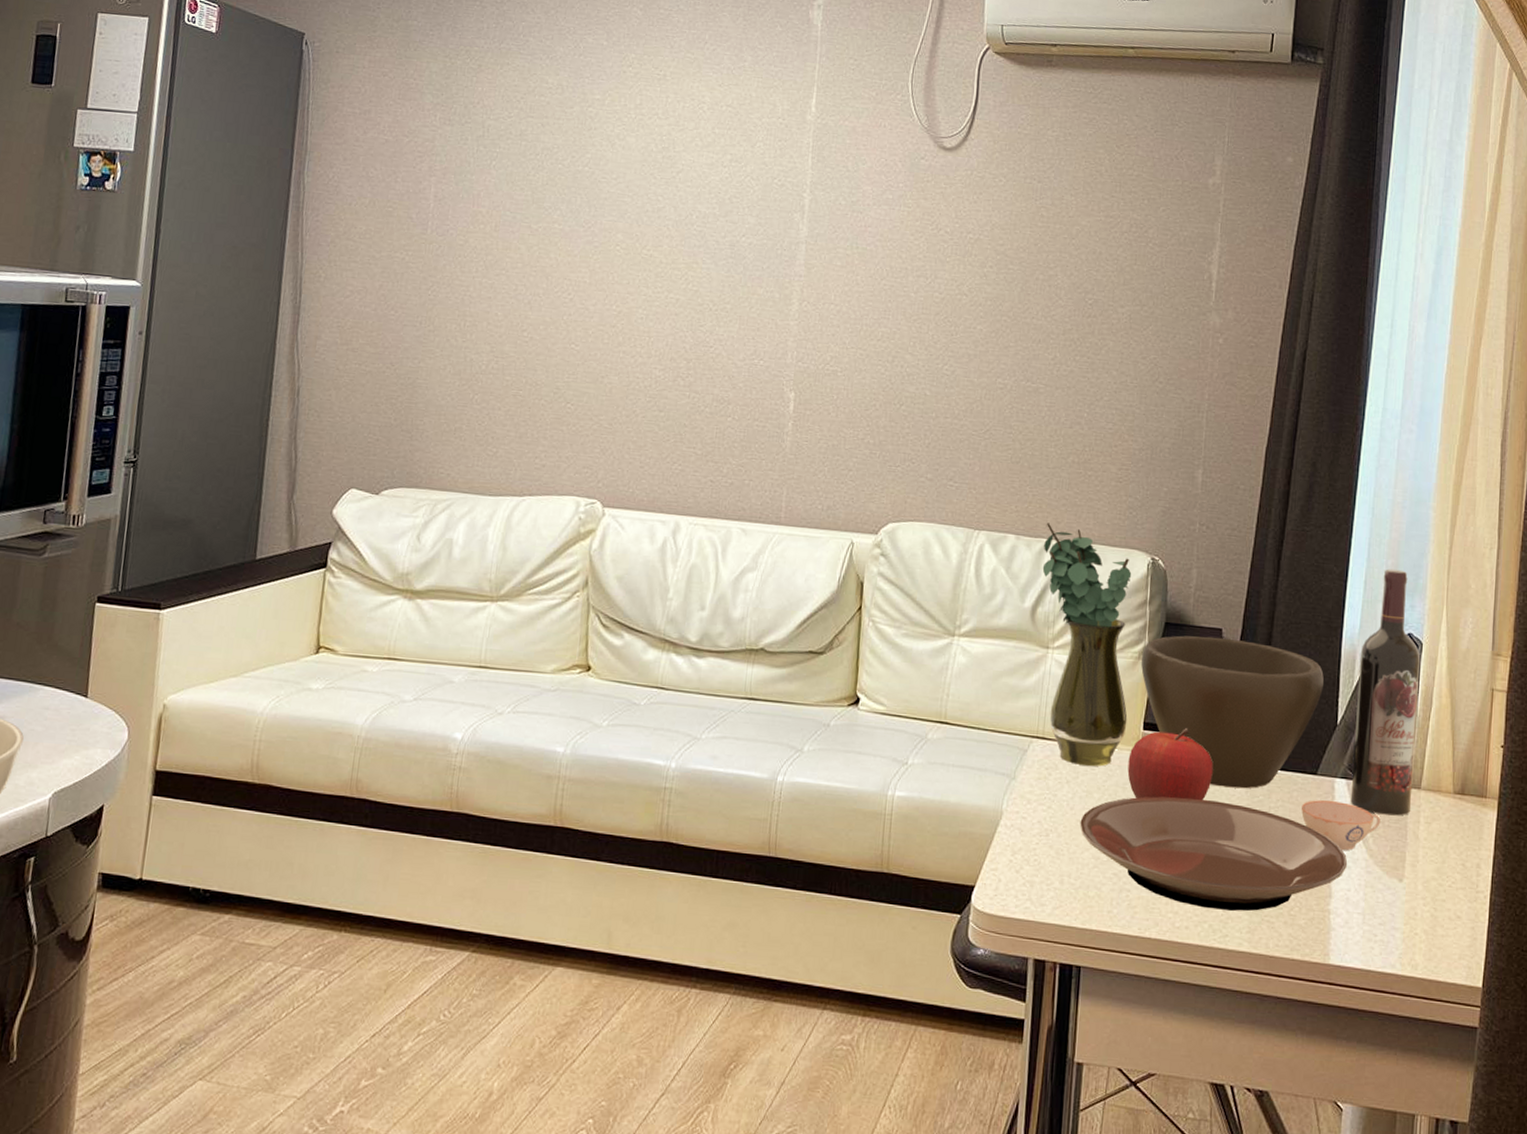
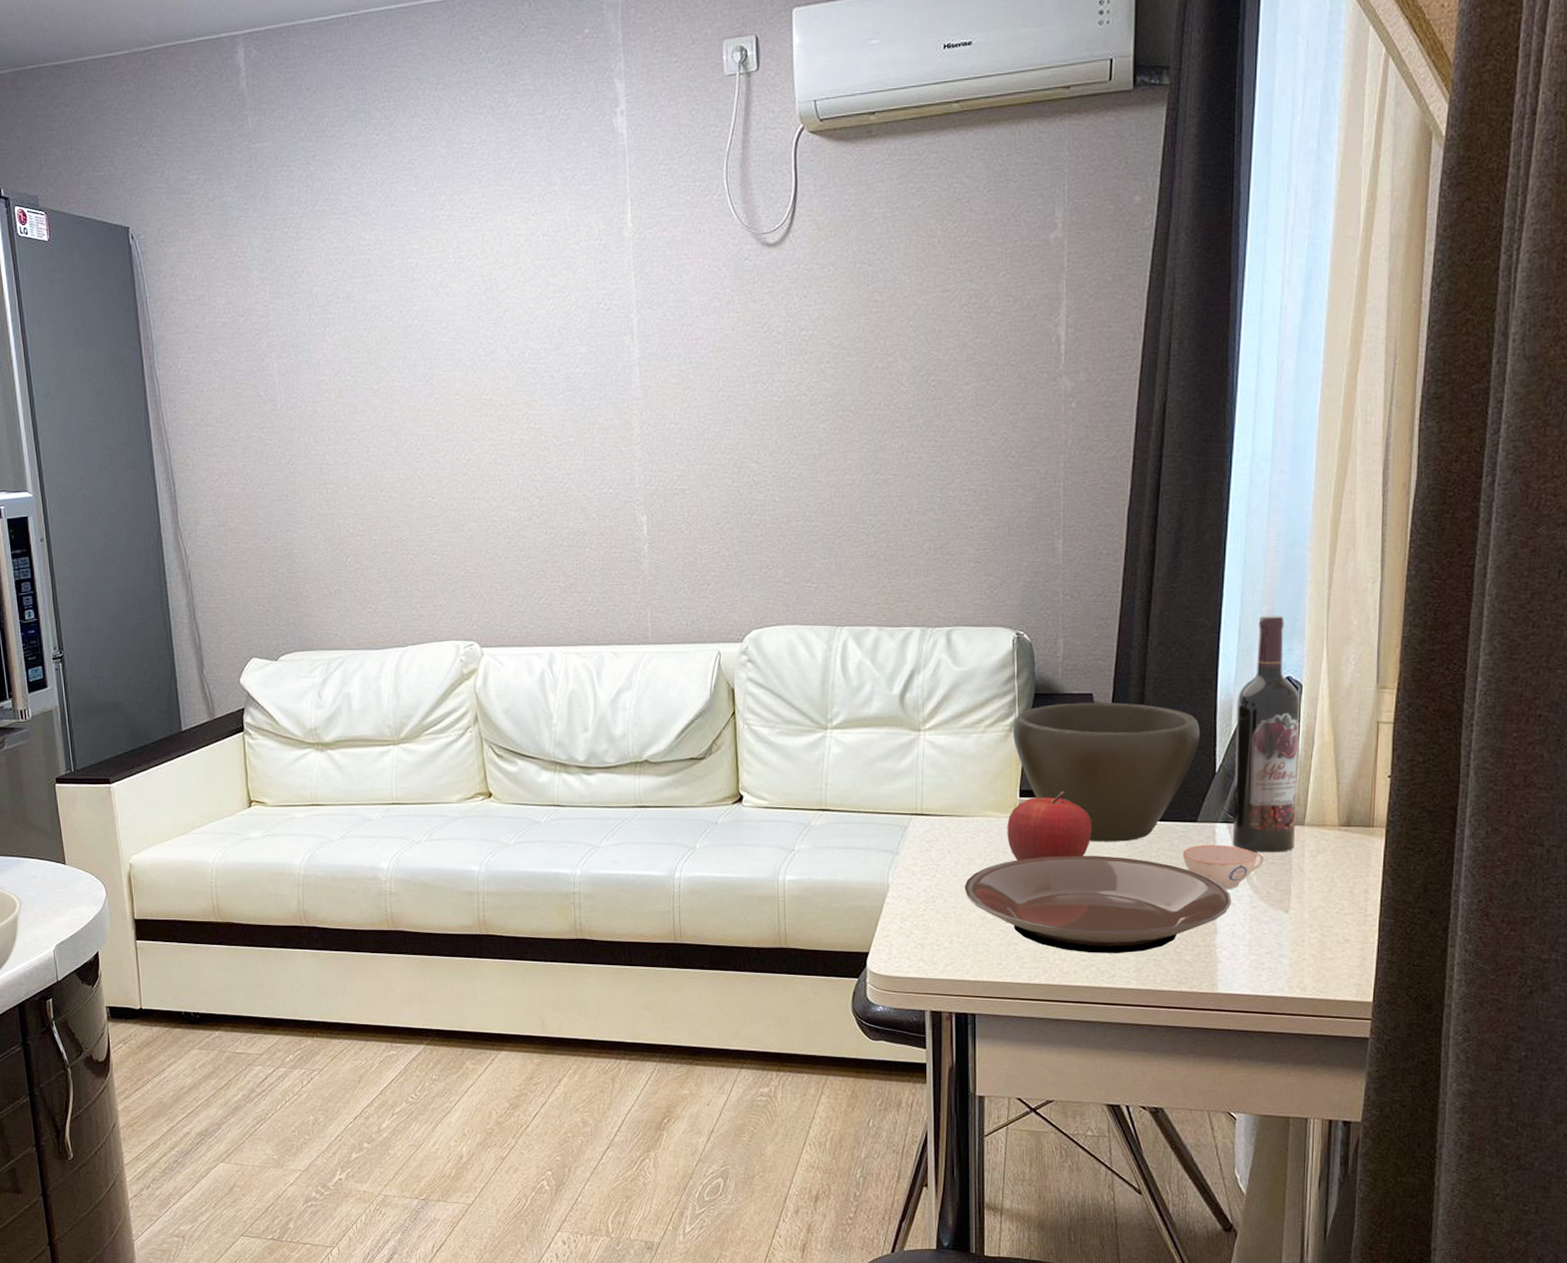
vase: present [1042,522,1132,767] -> none [907,611,1003,835]

